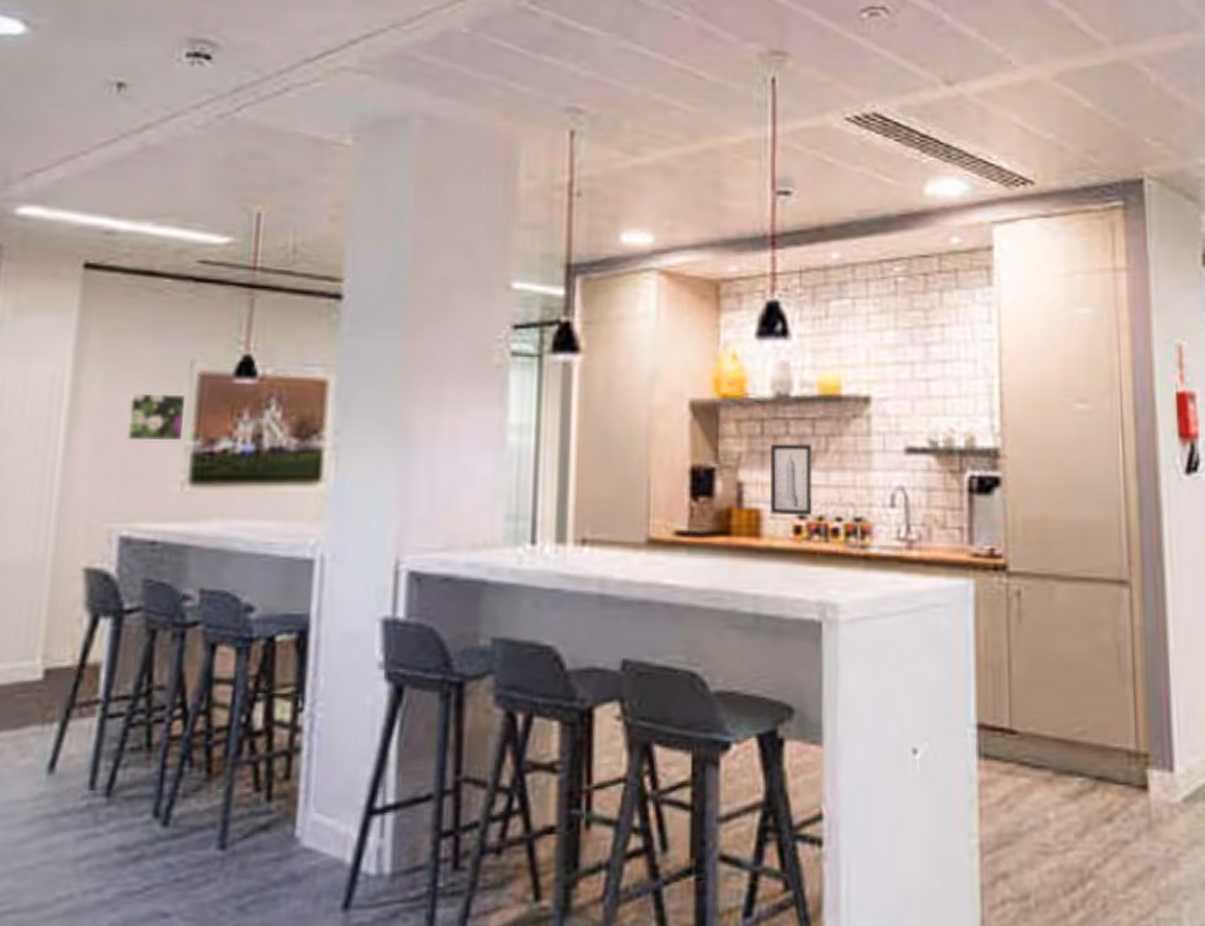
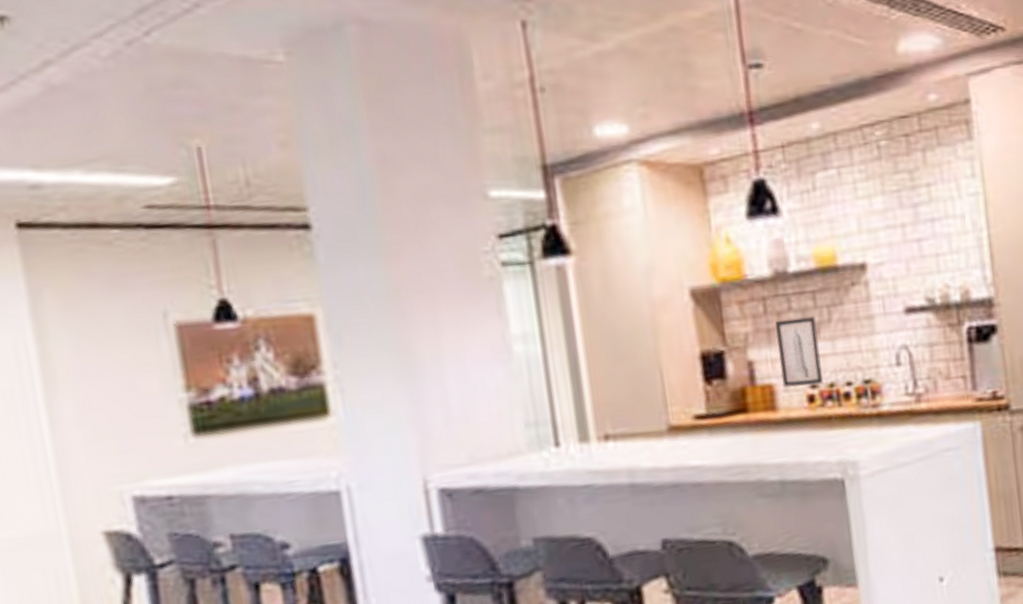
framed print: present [125,392,186,441] -> none [104,348,174,401]

